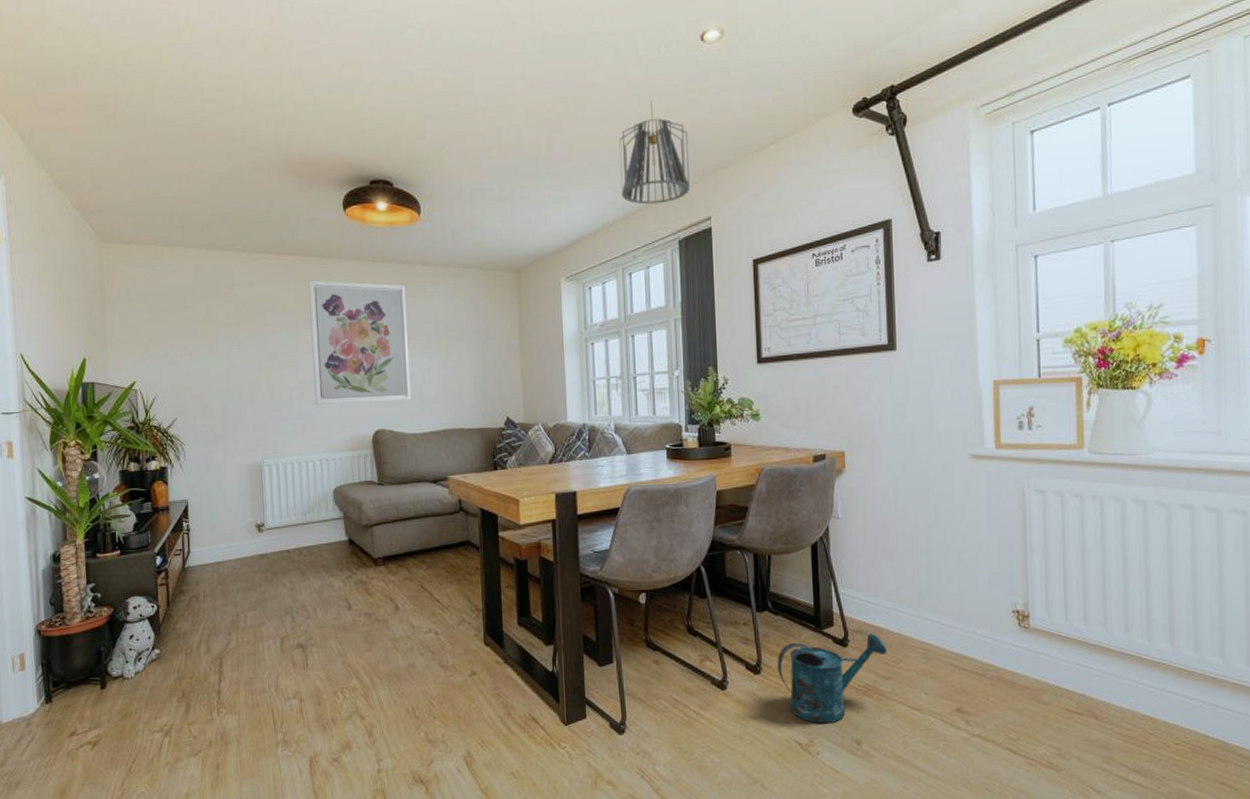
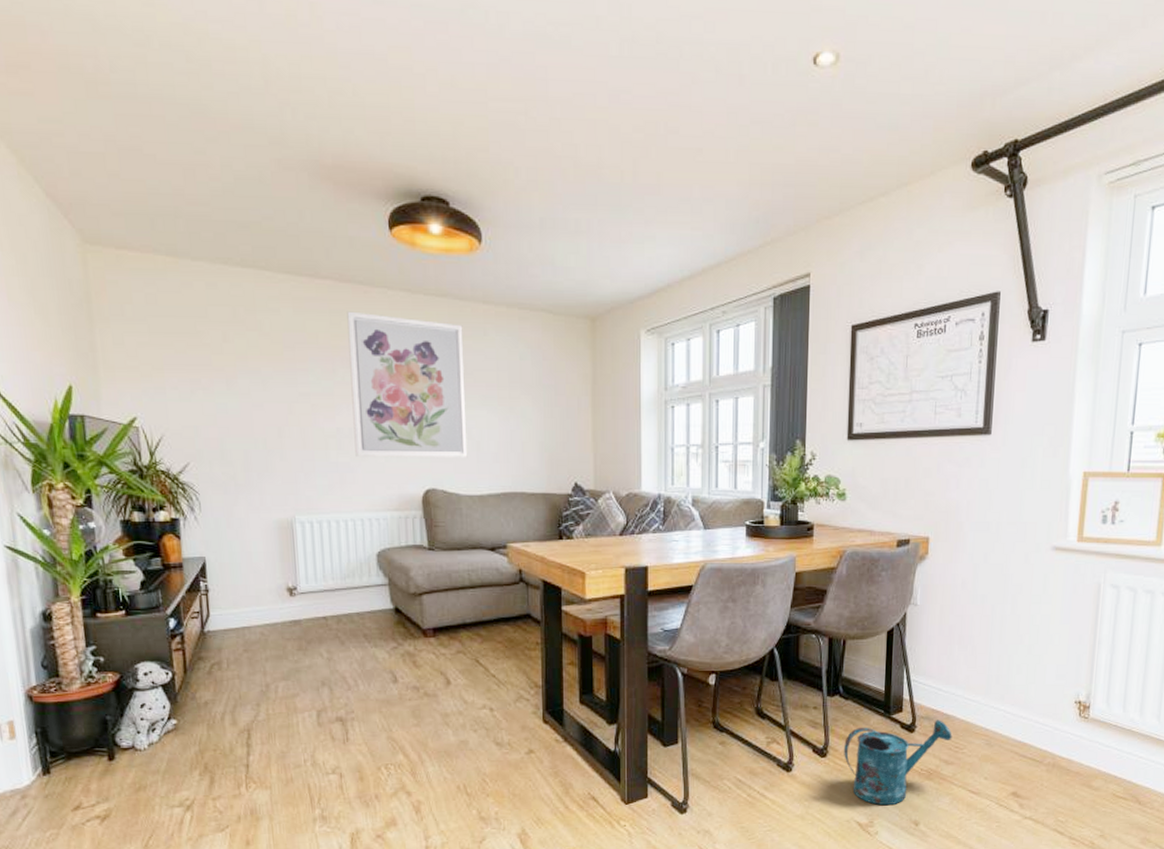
pendant light: present [619,101,691,205] -> none [713,131,792,254]

